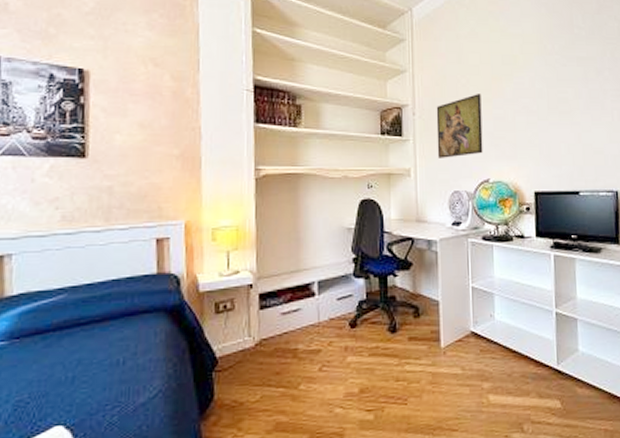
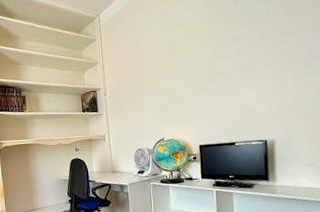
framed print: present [436,94,483,158] -> none [121,75,159,126]

